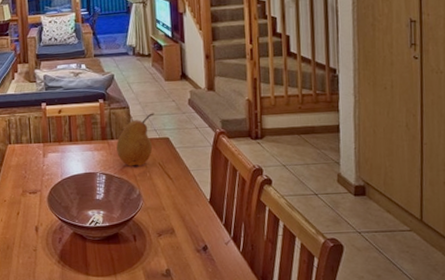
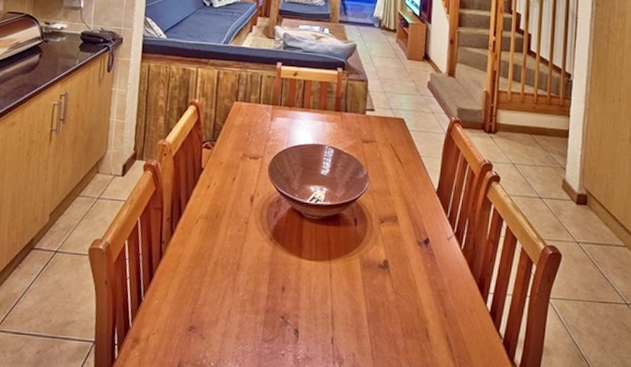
fruit: present [116,113,155,167] -> none [349,90,393,145]

